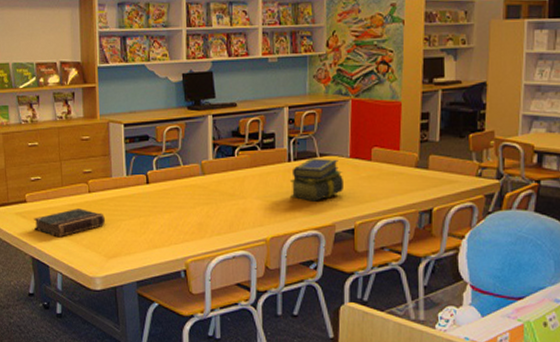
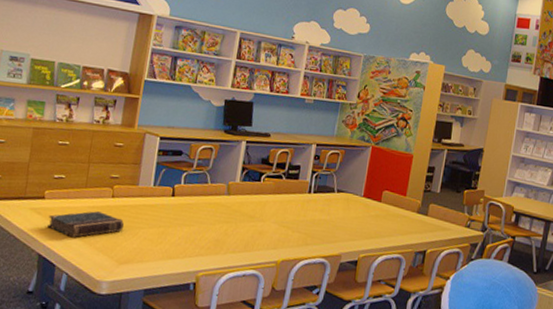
stack of books: present [290,158,343,201] -> none [306,192,355,232]

